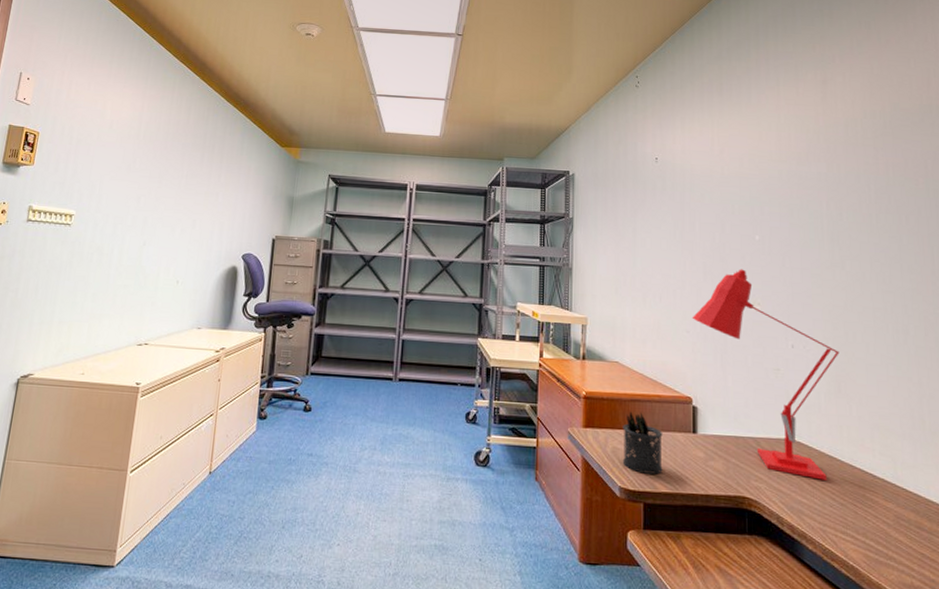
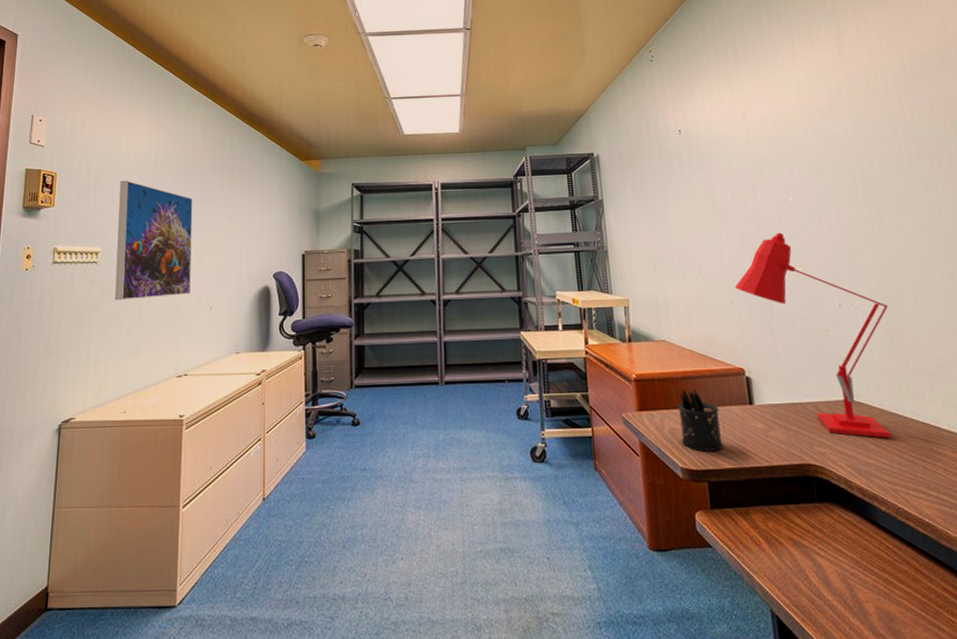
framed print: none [84,147,171,266] -> present [114,180,193,301]

